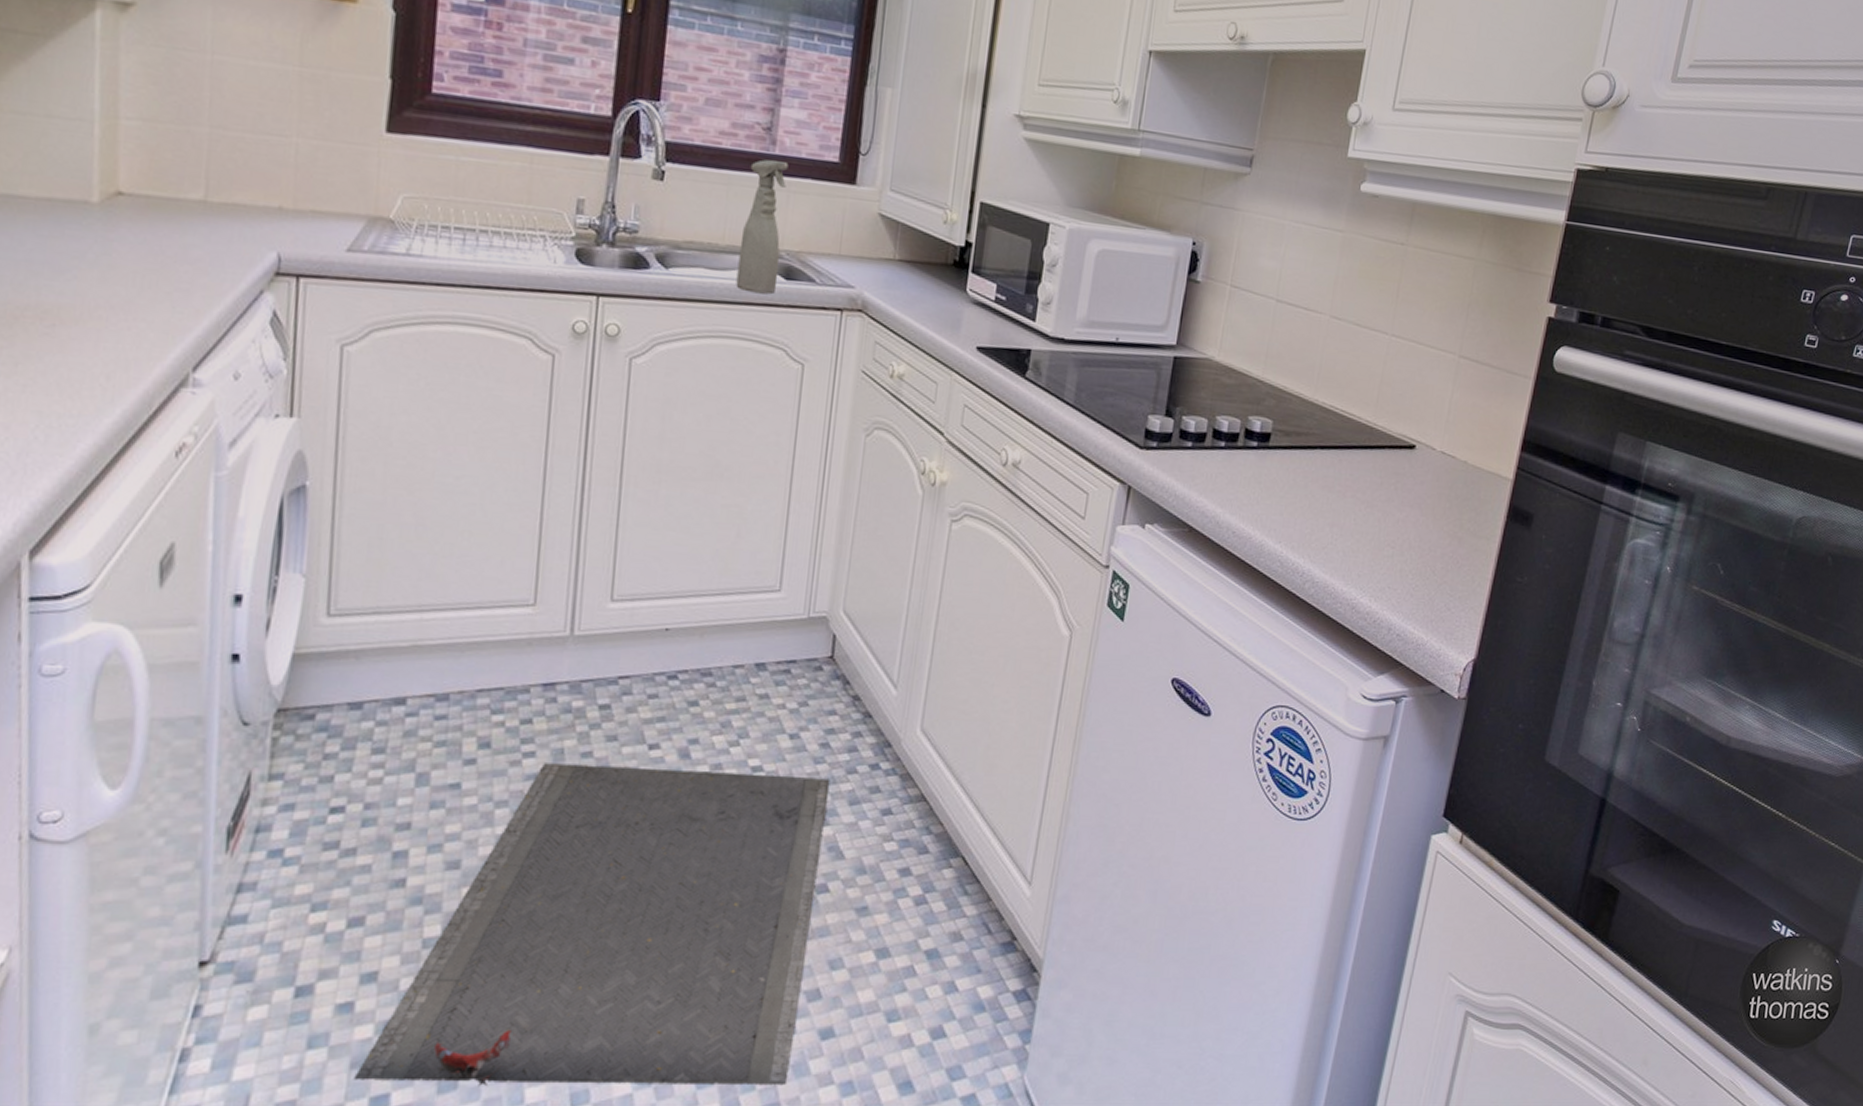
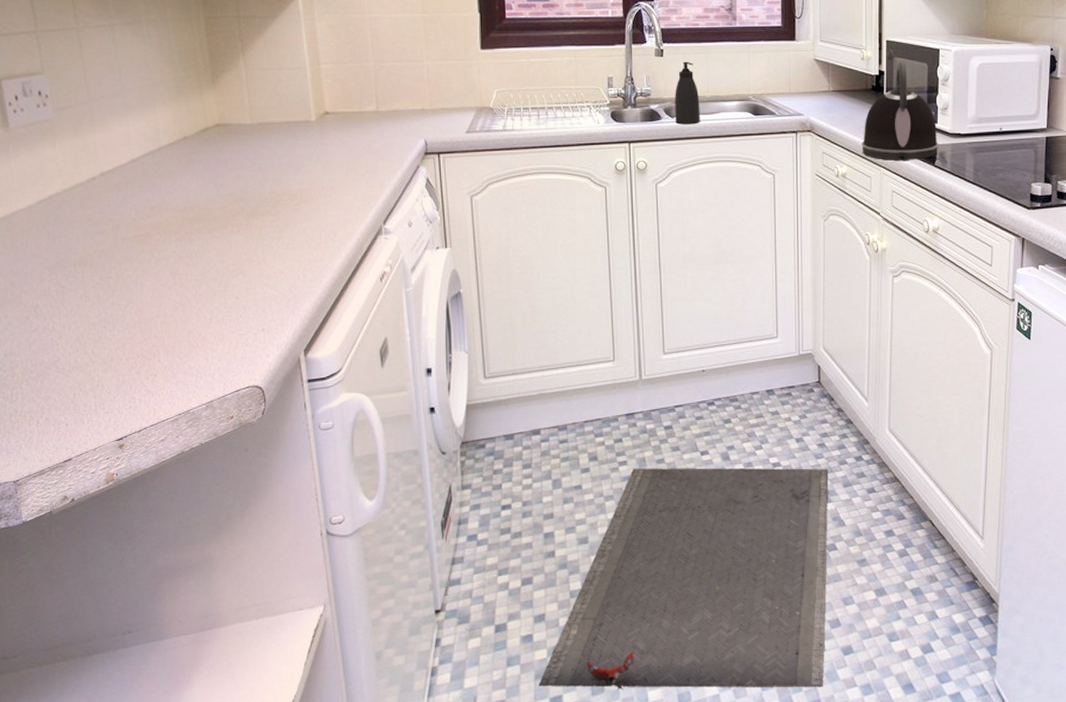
soap dispenser: none [670,191,710,282] -> present [675,61,700,125]
spray bottle: present [736,159,789,295] -> none [720,31,749,128]
kettle: none [929,230,1035,368] -> present [862,60,939,160]

